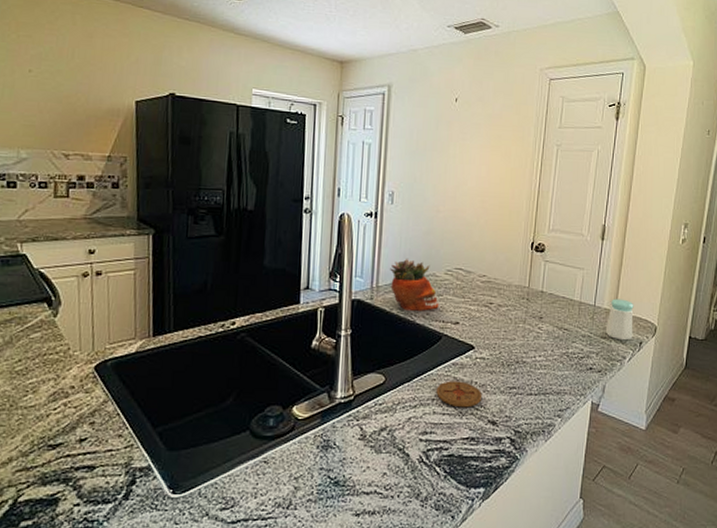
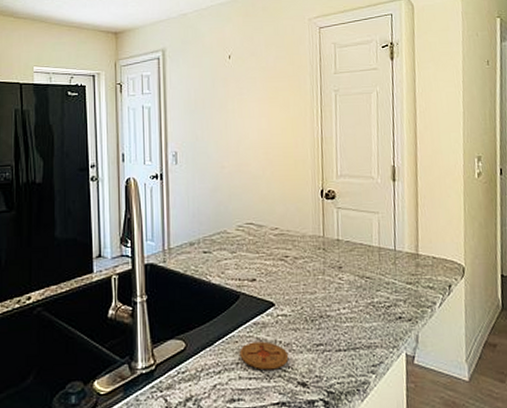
succulent planter: present [390,258,439,311] -> none [180,217,234,271]
salt shaker: present [605,298,634,341] -> none [409,240,441,285]

